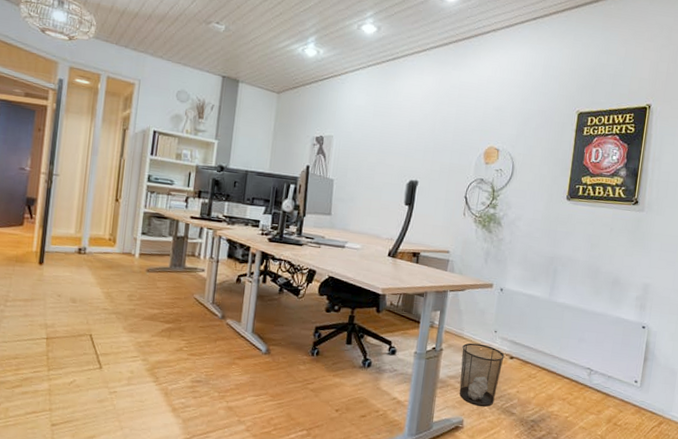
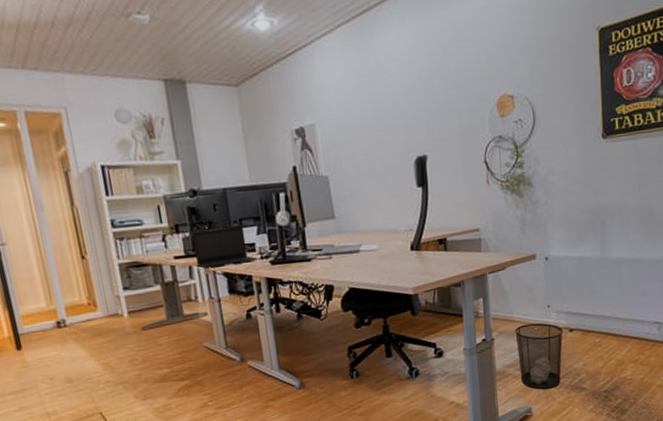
laptop: none [207,199,258,236] -> present [191,225,257,269]

